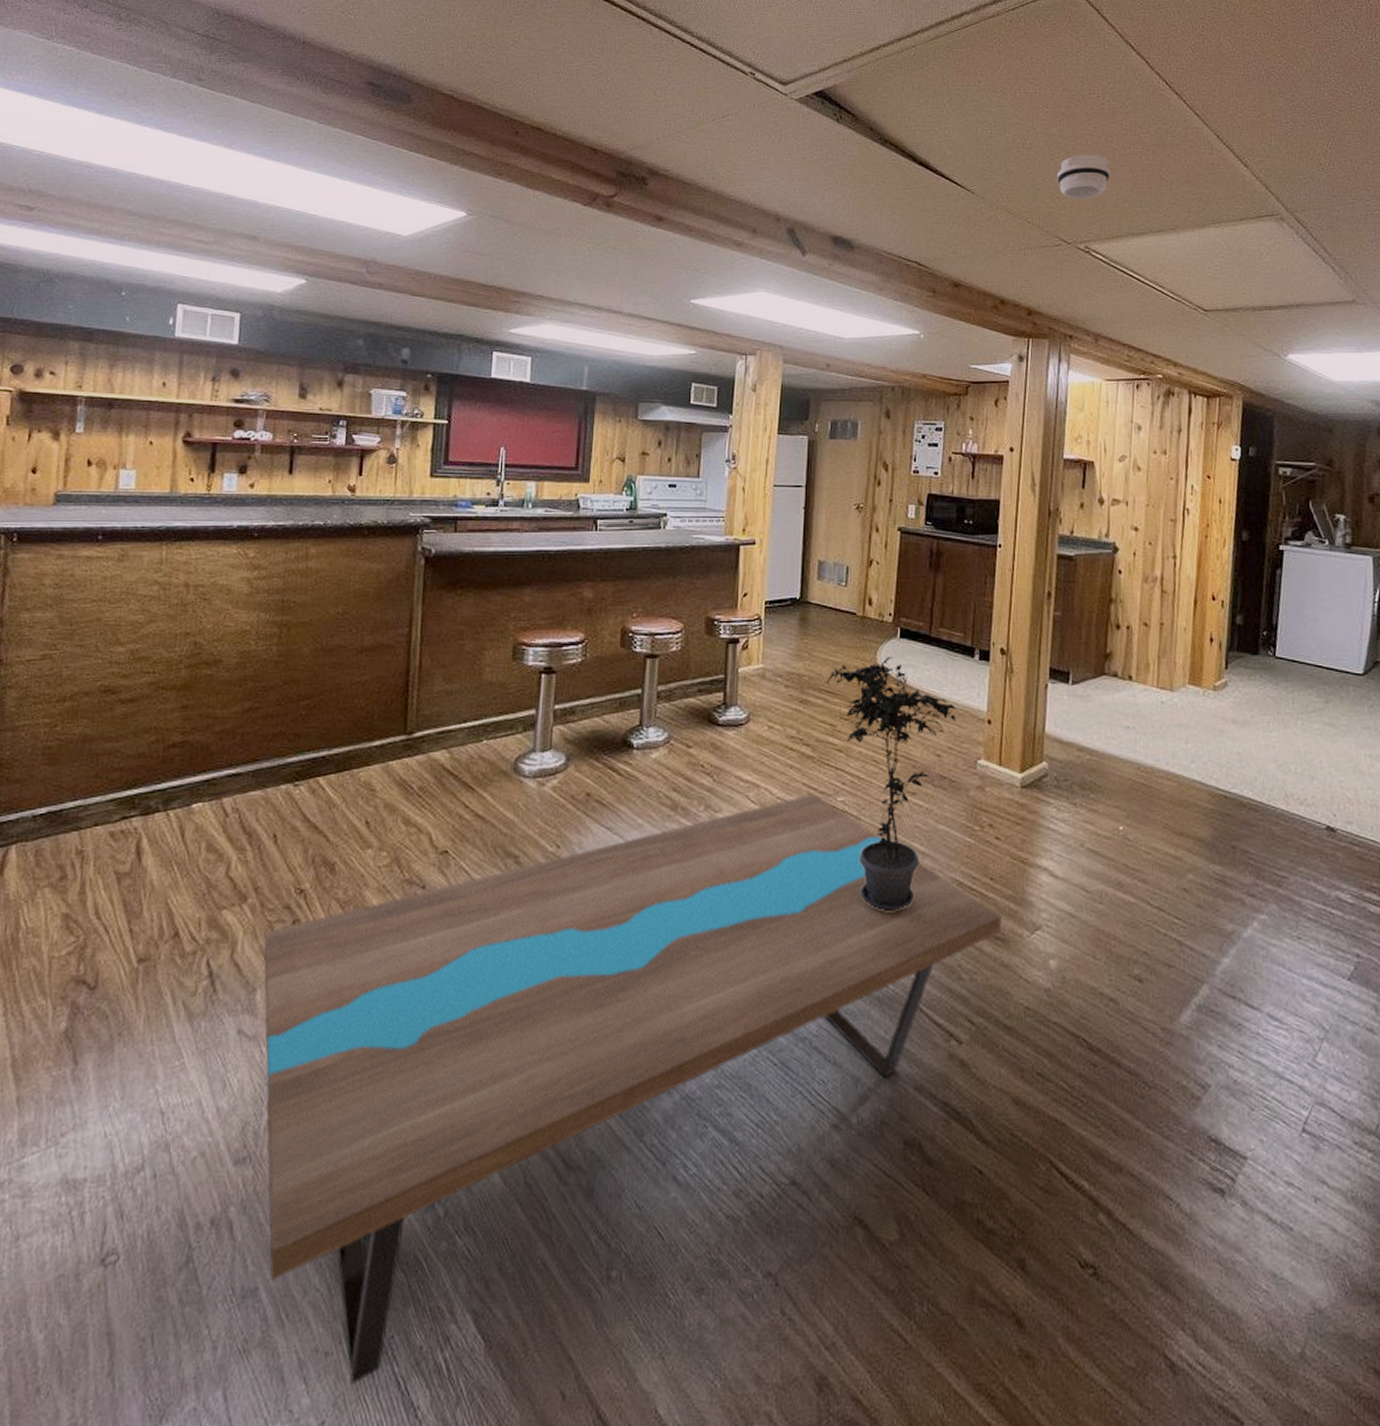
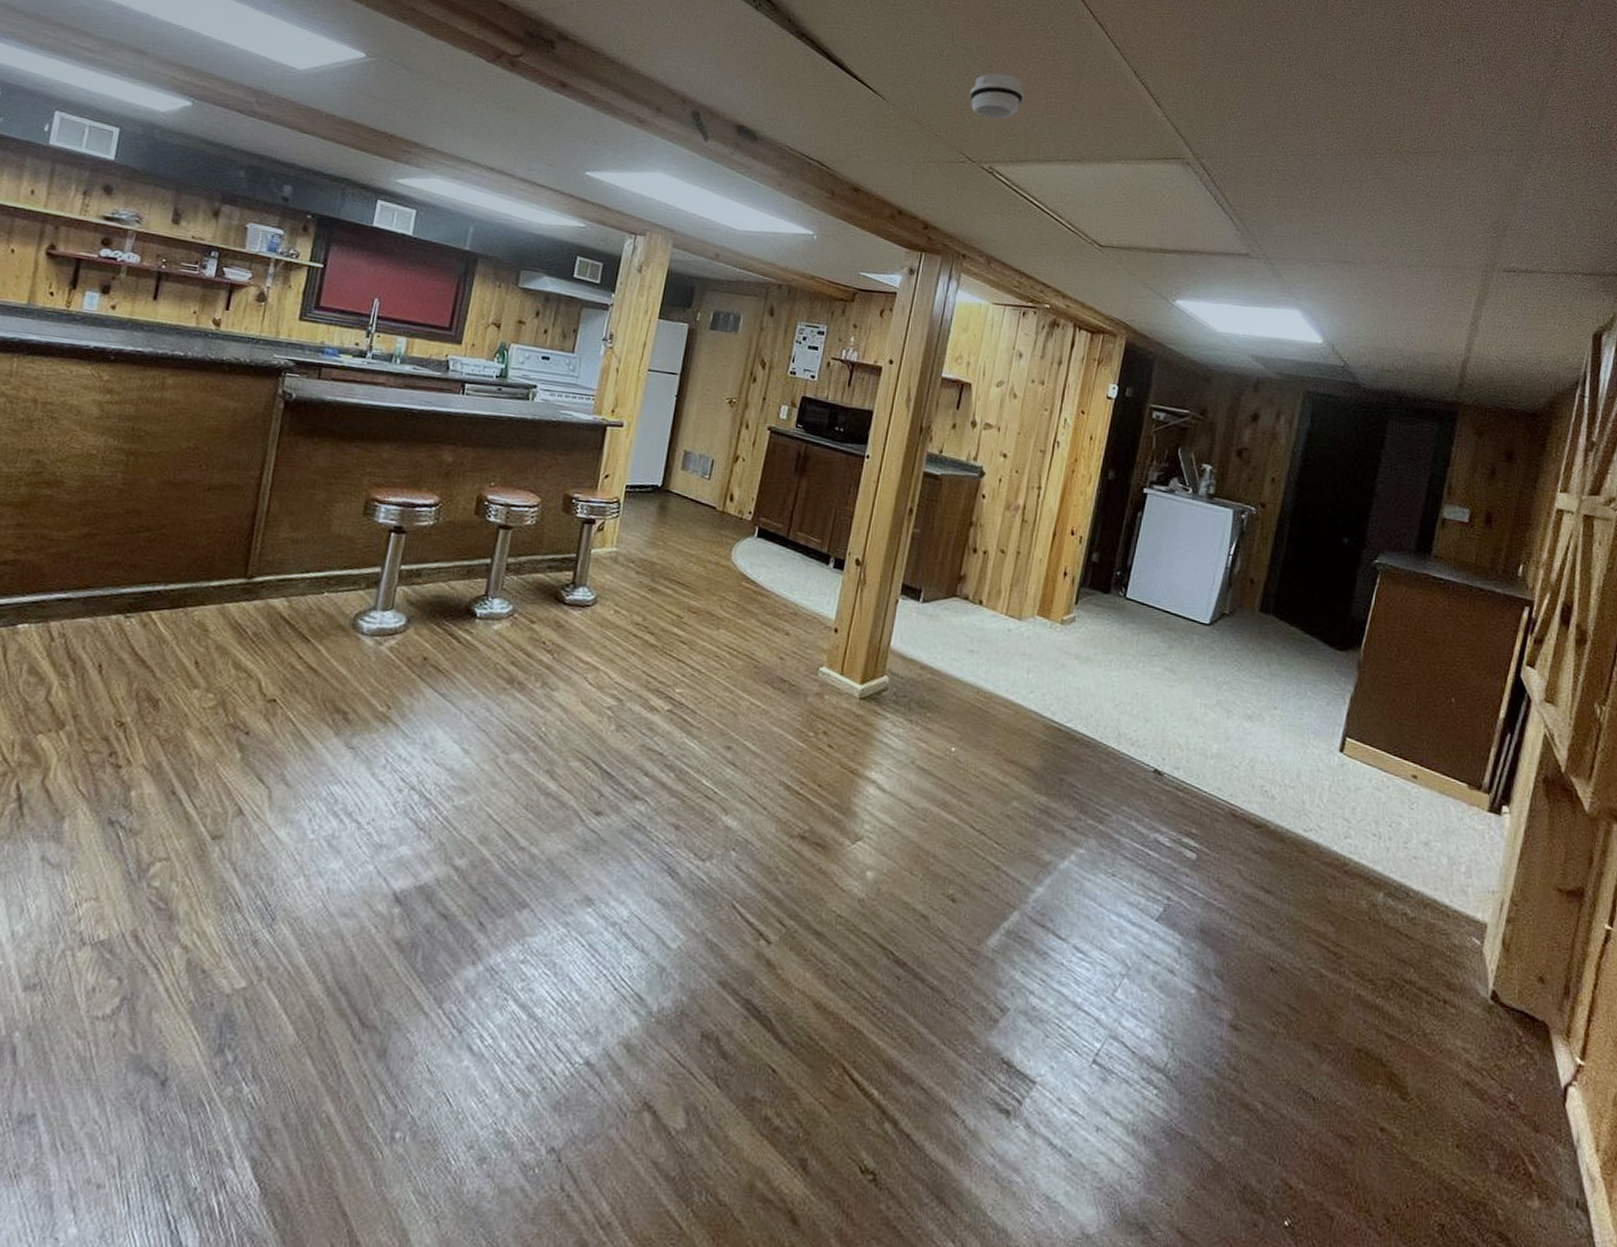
coffee table: present [263,793,1002,1386] -> none [48,682,825,1220]
potted plant: present [827,657,957,911] -> none [679,555,805,807]

